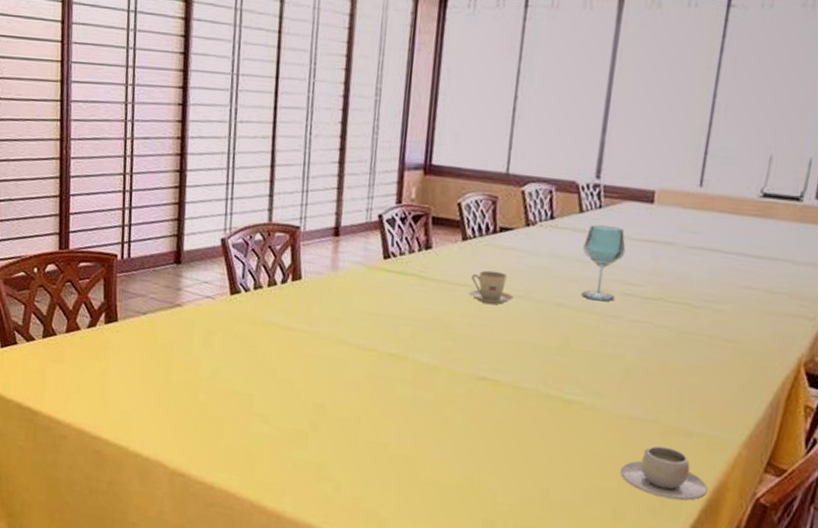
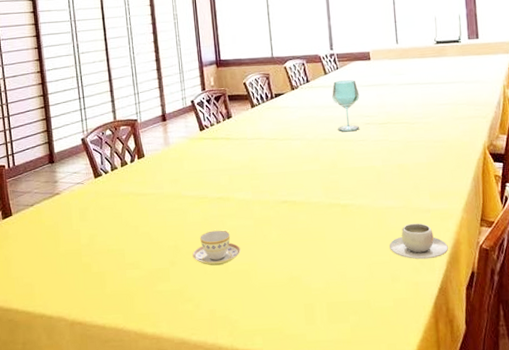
teacup: none [342,395,410,443] -> present [192,230,241,266]
teacup: present [469,270,514,305] -> none [262,124,294,148]

